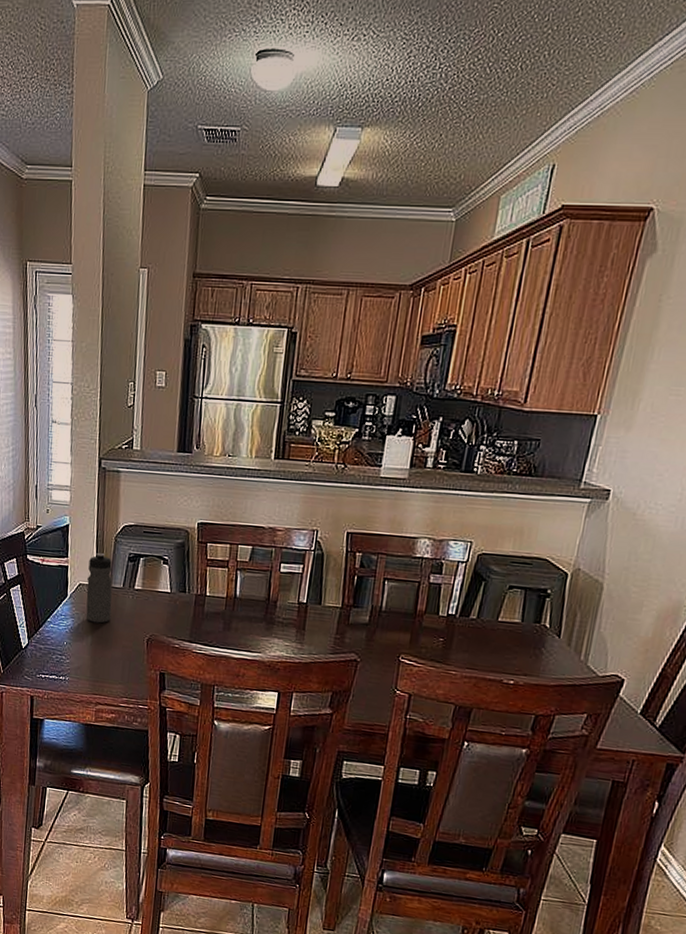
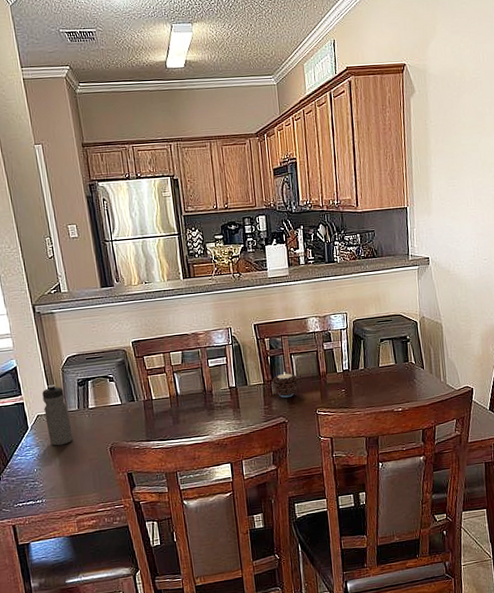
candle: none [352,599,387,632] -> present [272,372,299,398]

